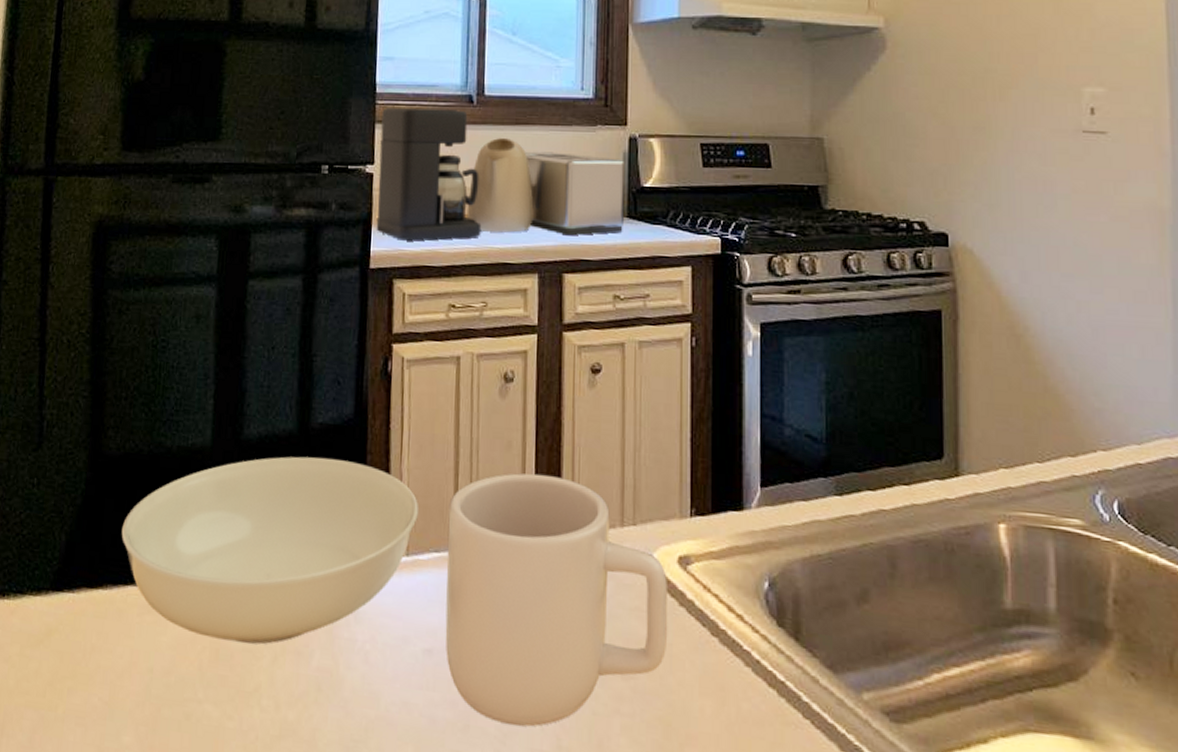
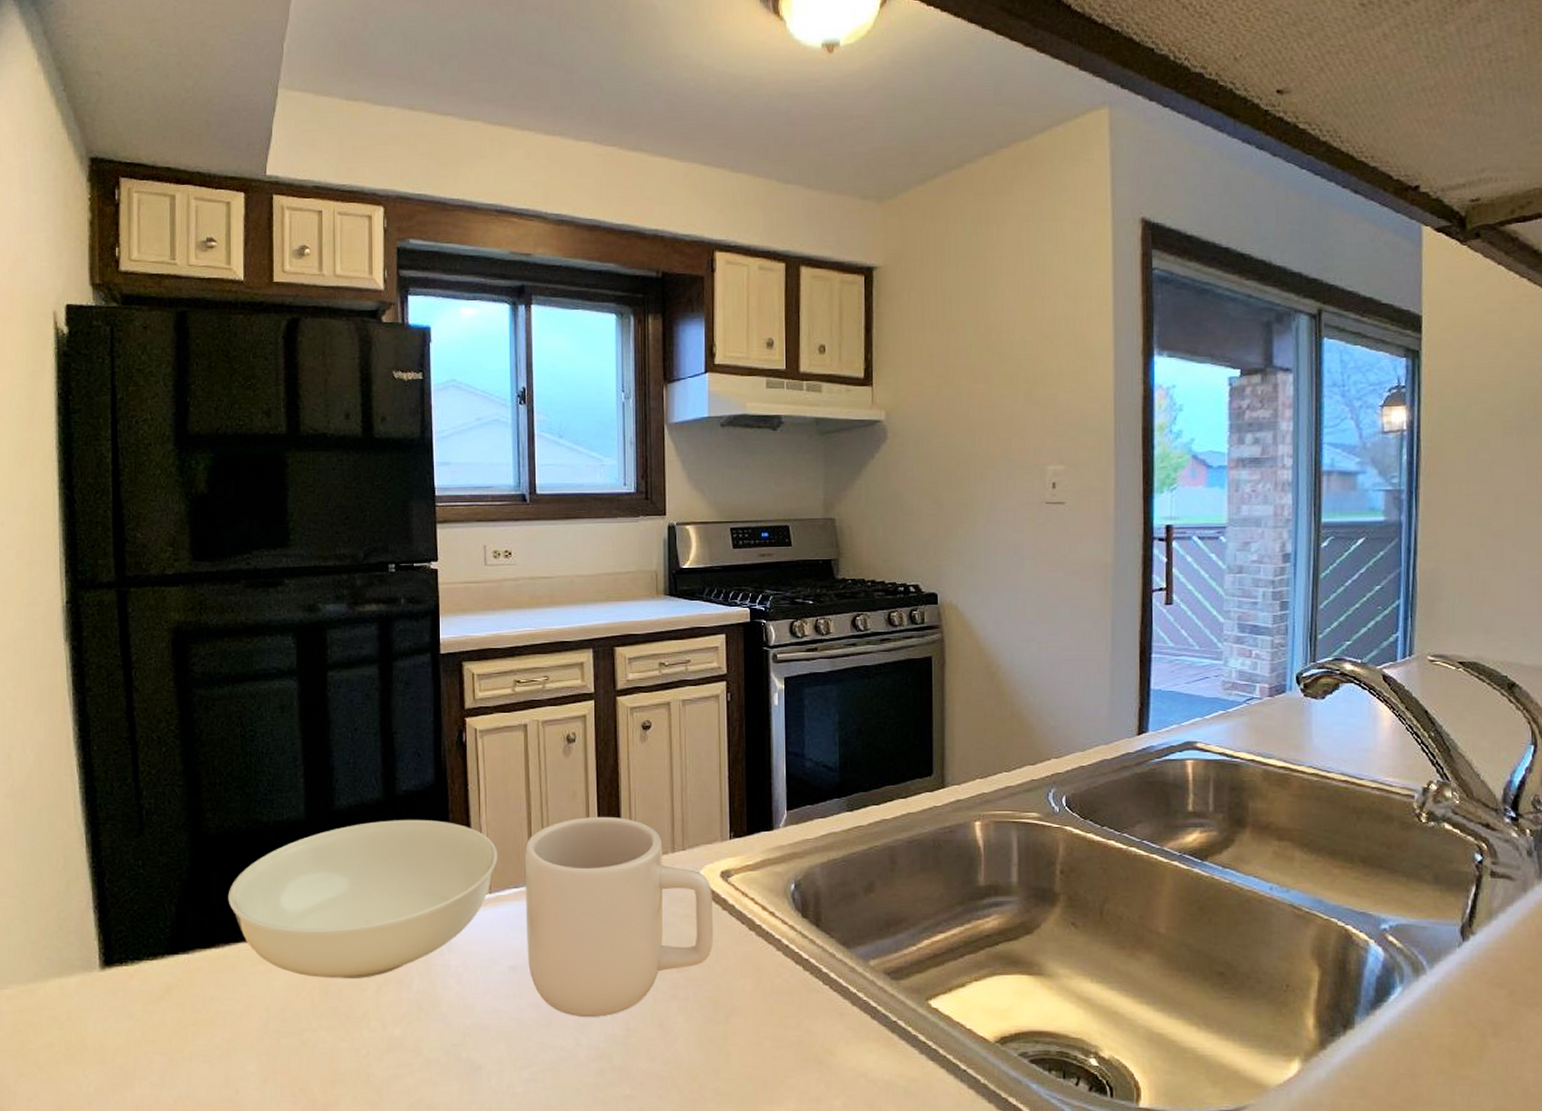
coffee maker: present [376,108,482,241] -> none [442,508,540,628]
kettle: present [466,138,534,233] -> none [526,532,586,615]
toaster: present [524,151,626,236] -> none [575,541,667,614]

